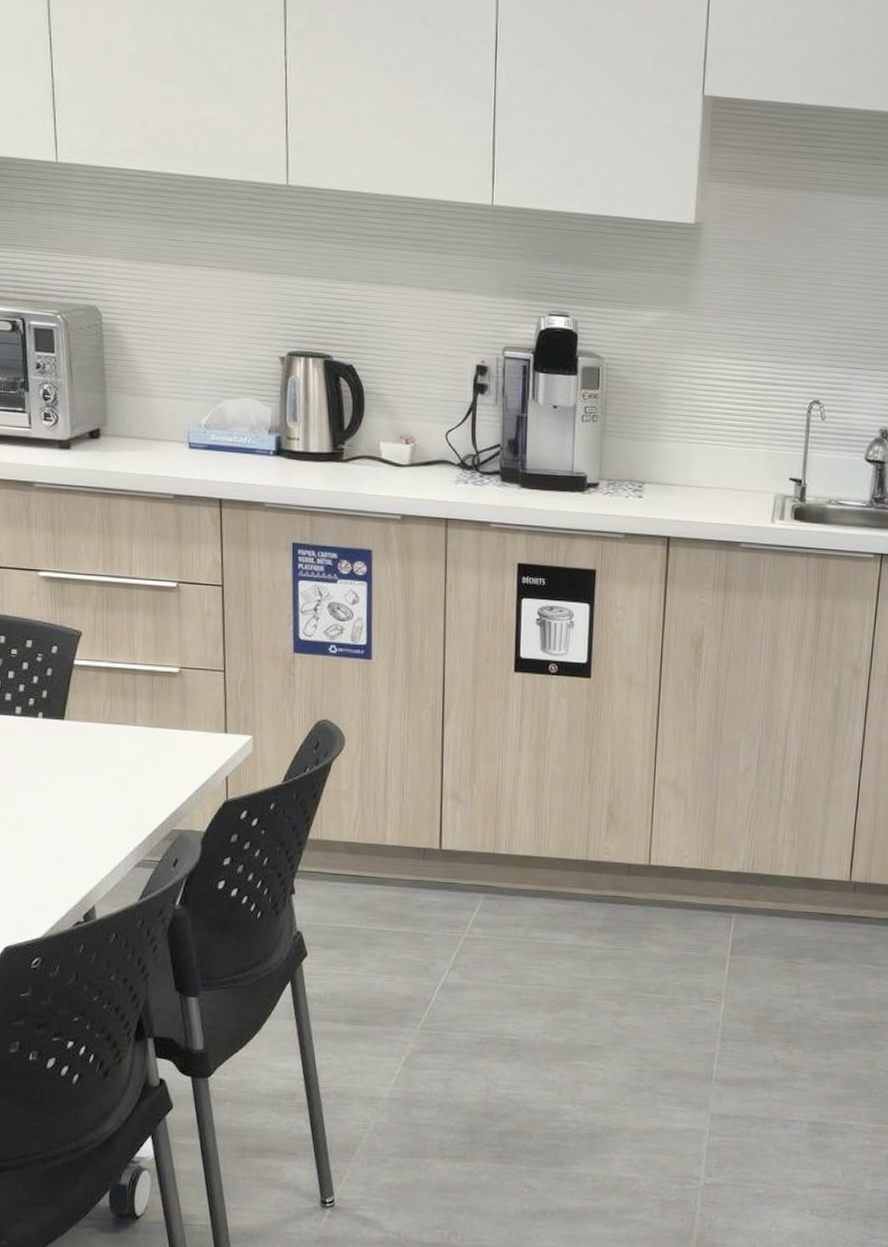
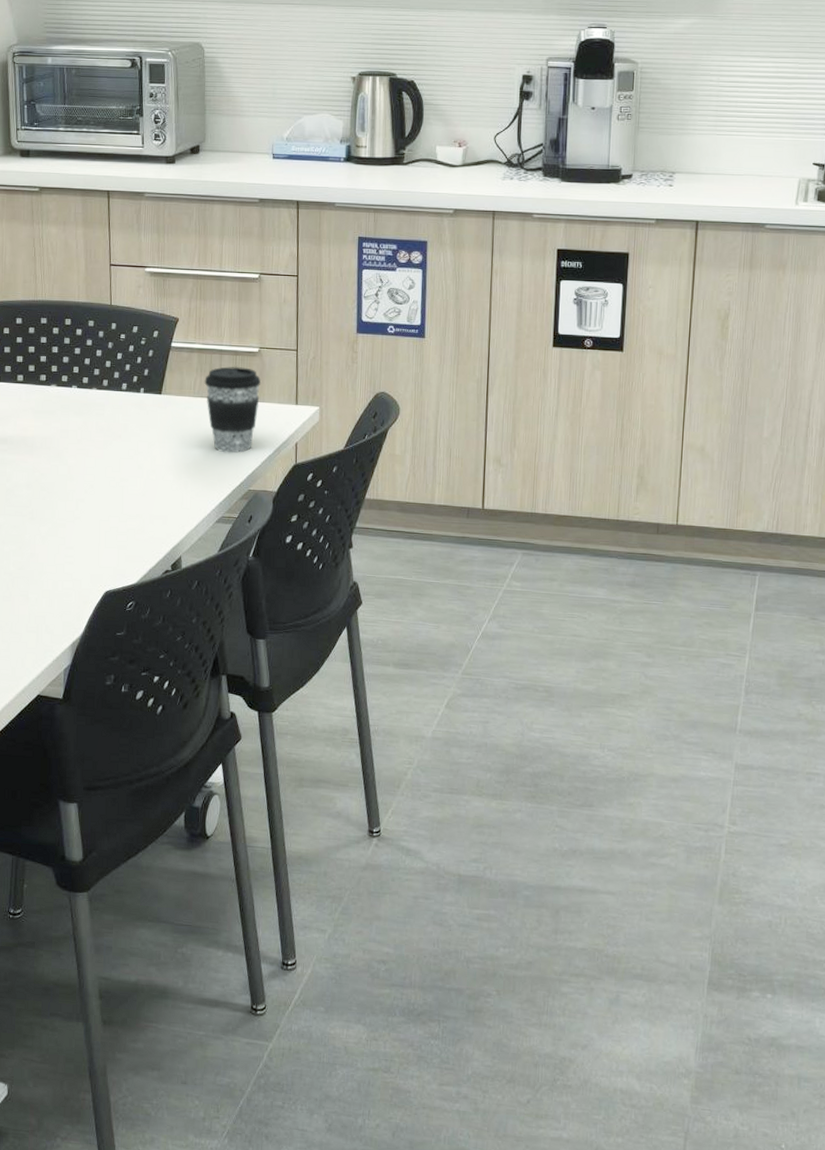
coffee cup: none [115,688,184,788] -> present [204,366,262,453]

